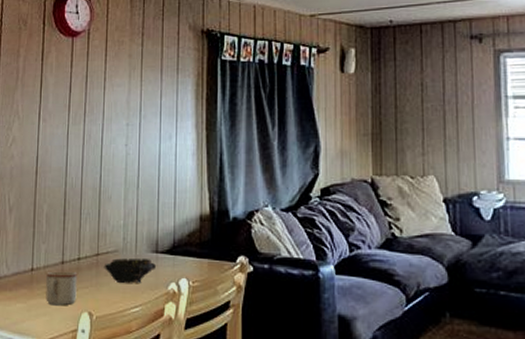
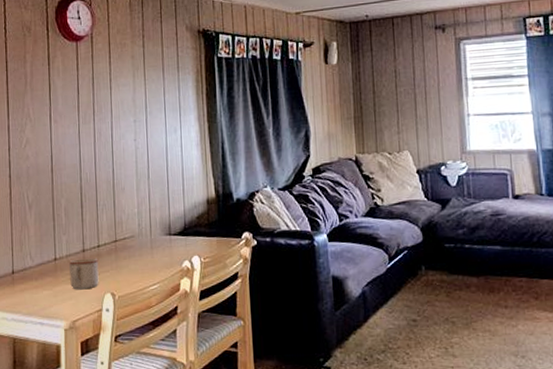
bowl: present [103,258,156,284] -> none [122,241,170,265]

